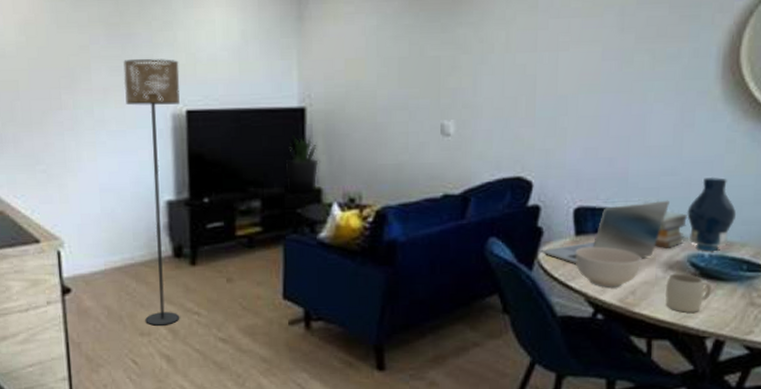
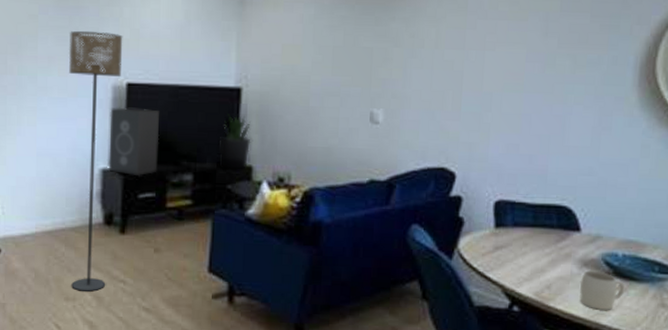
speaker: none [171,136,224,205] -> present [109,107,160,175]
laptop: present [540,200,670,264] -> none [460,198,586,256]
bowl: present [575,246,642,287] -> none [494,239,558,281]
books: present [654,211,688,248] -> none [570,210,604,246]
vase: present [686,176,737,251] -> none [601,179,650,251]

